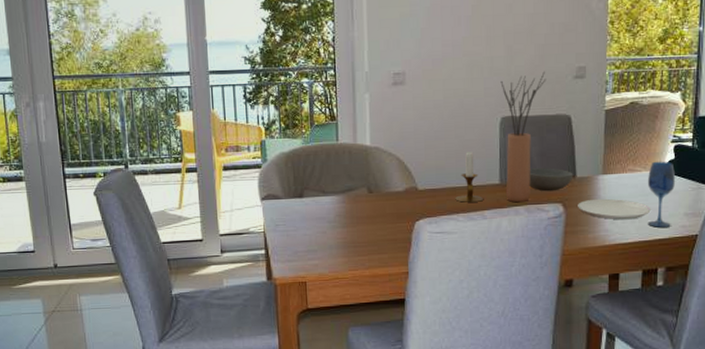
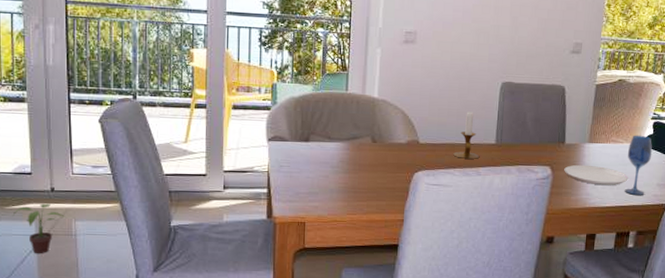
potted plant: none [20,280,70,331] -> present [12,203,65,253]
vase: present [500,71,546,203] -> none [501,43,546,163]
bowl: present [529,168,573,192] -> none [522,132,563,155]

